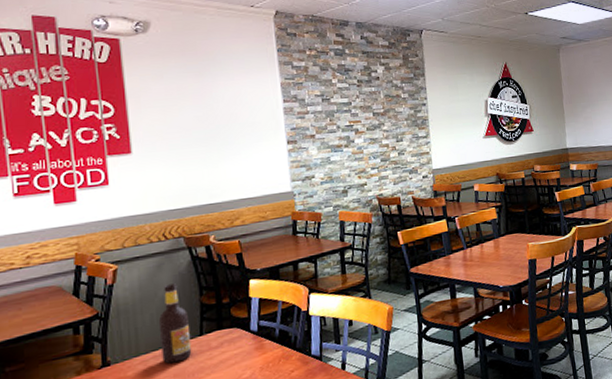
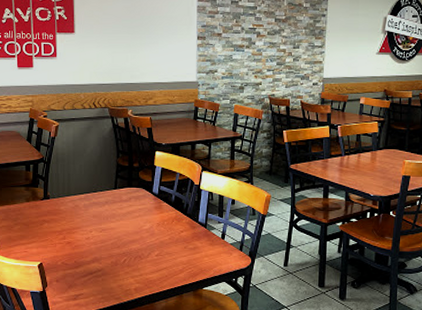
soda bottle: present [158,283,192,364] -> none [85,144,108,206]

